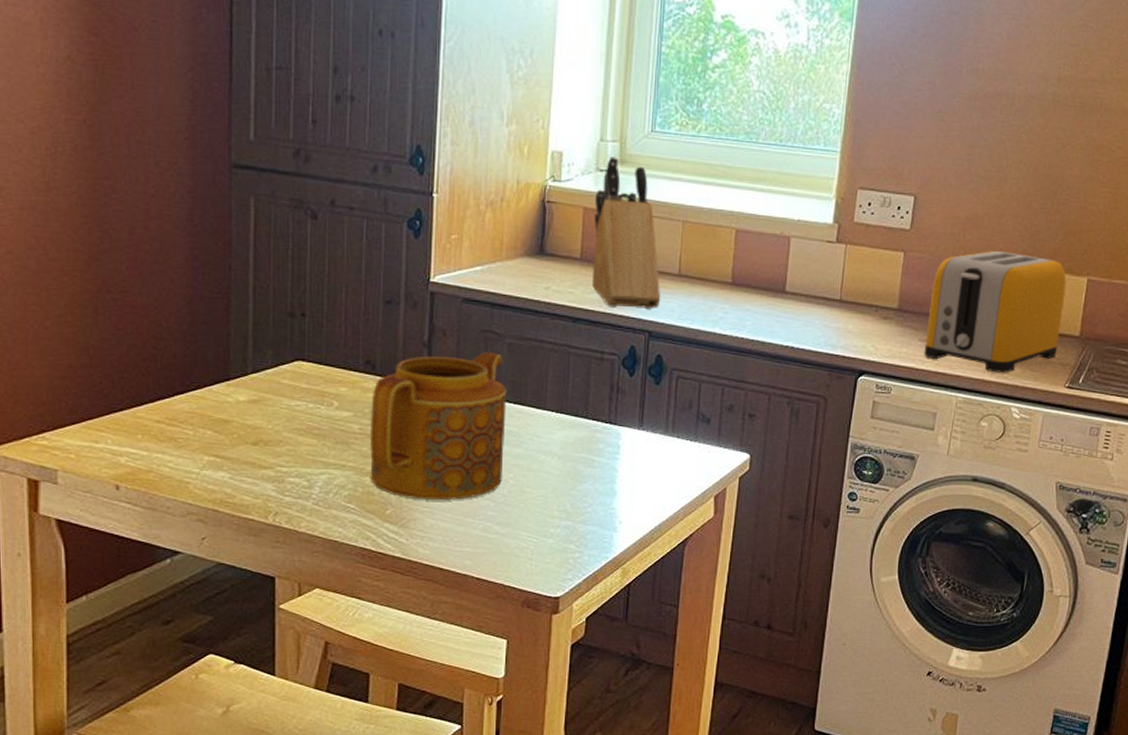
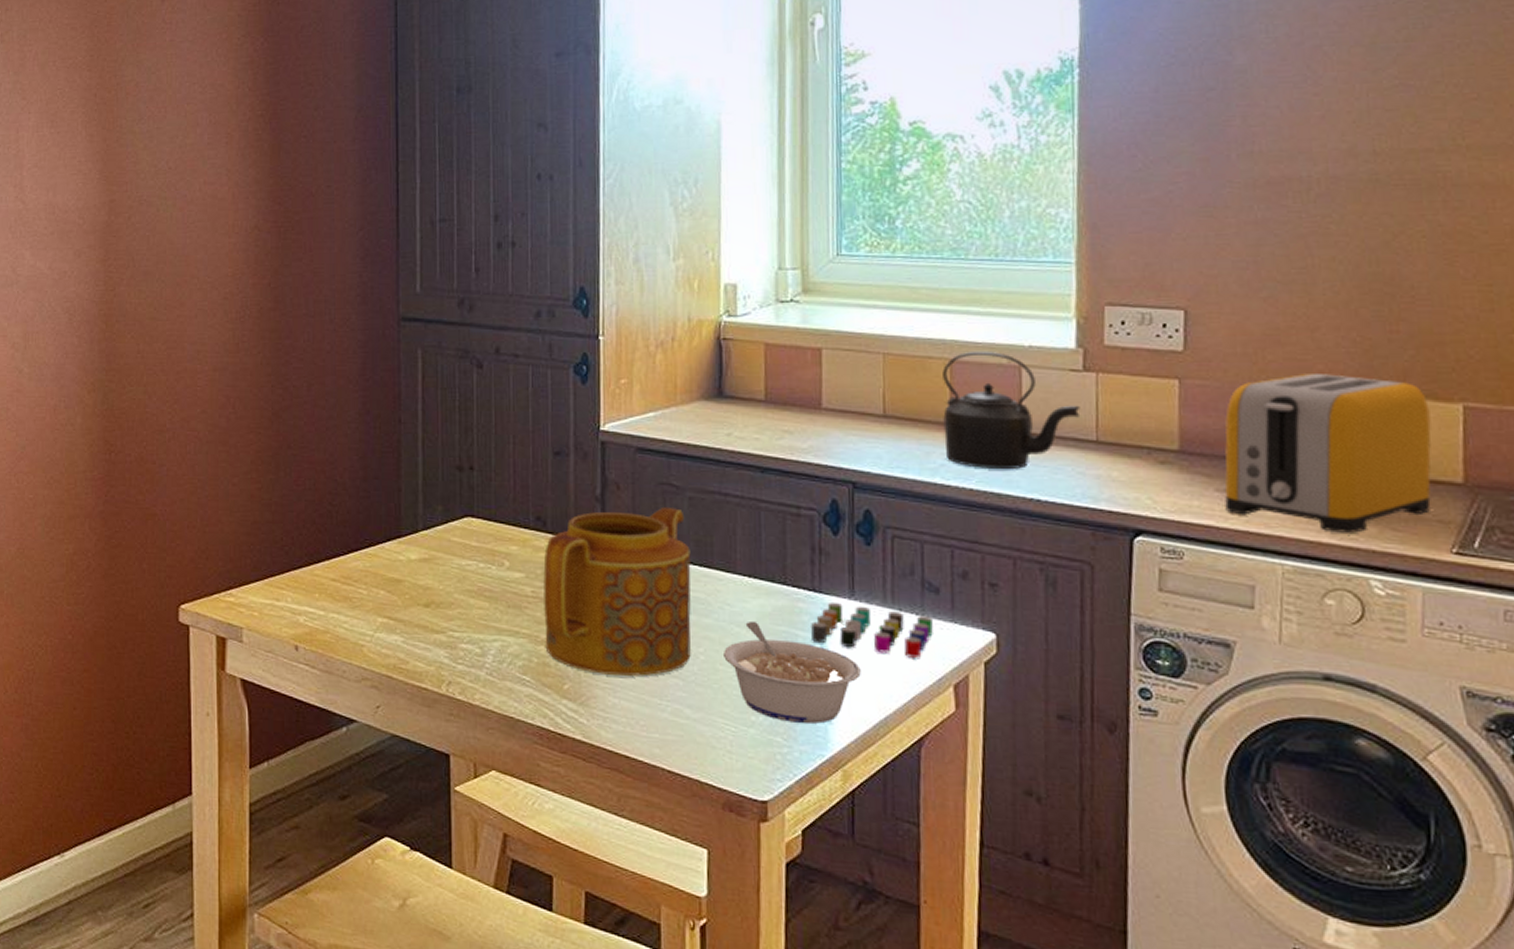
legume: none [529,449,643,532] -> present [722,620,861,724]
knife block: present [592,156,661,310] -> none [777,286,864,457]
mug: none [605,432,703,476] -> present [811,601,933,658]
kettle: none [725,222,831,323] -> present [942,350,1081,470]

